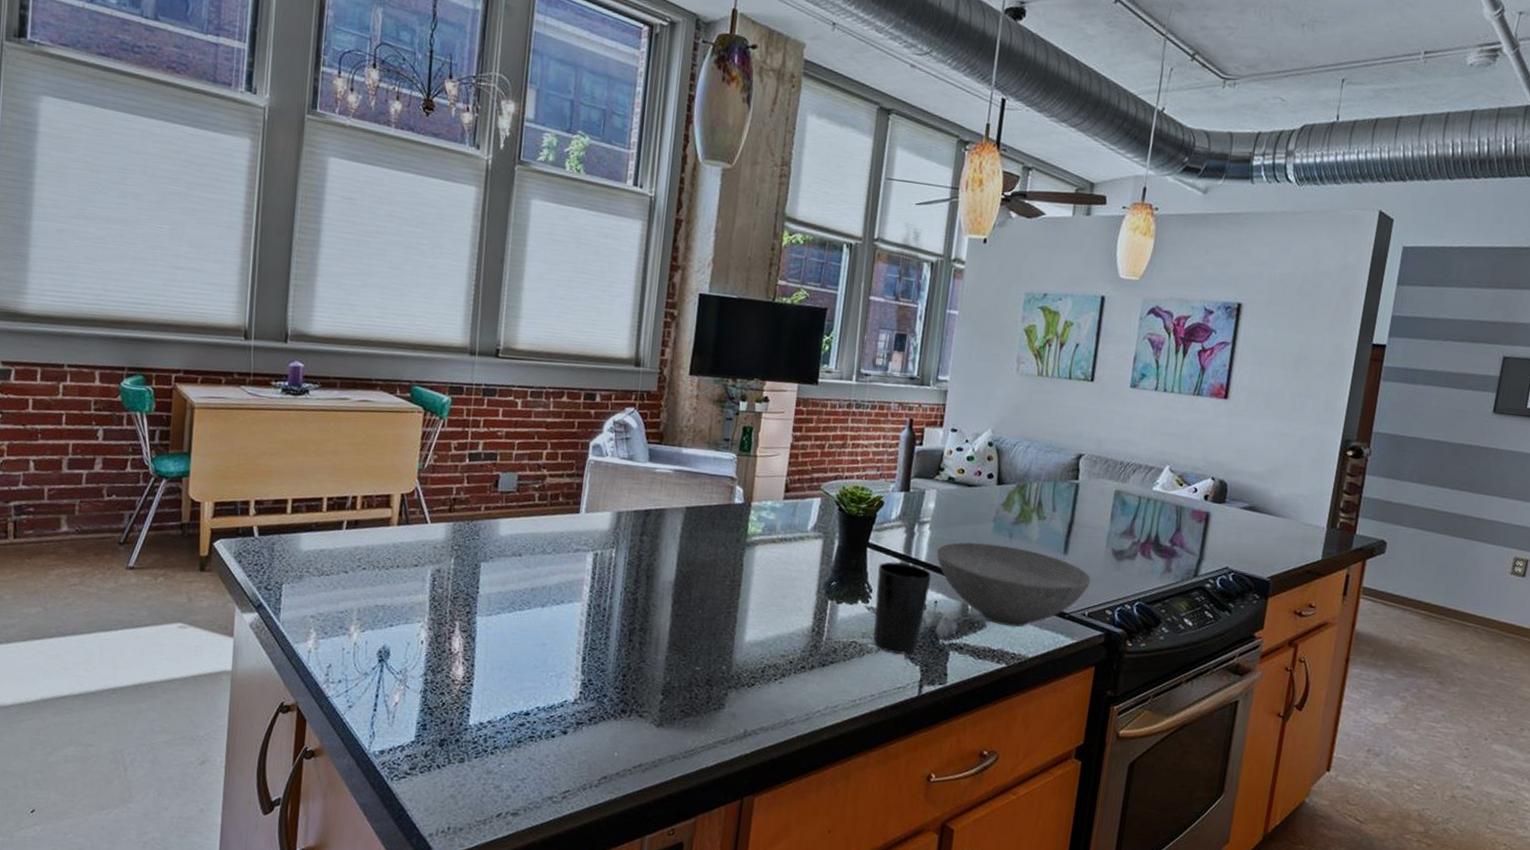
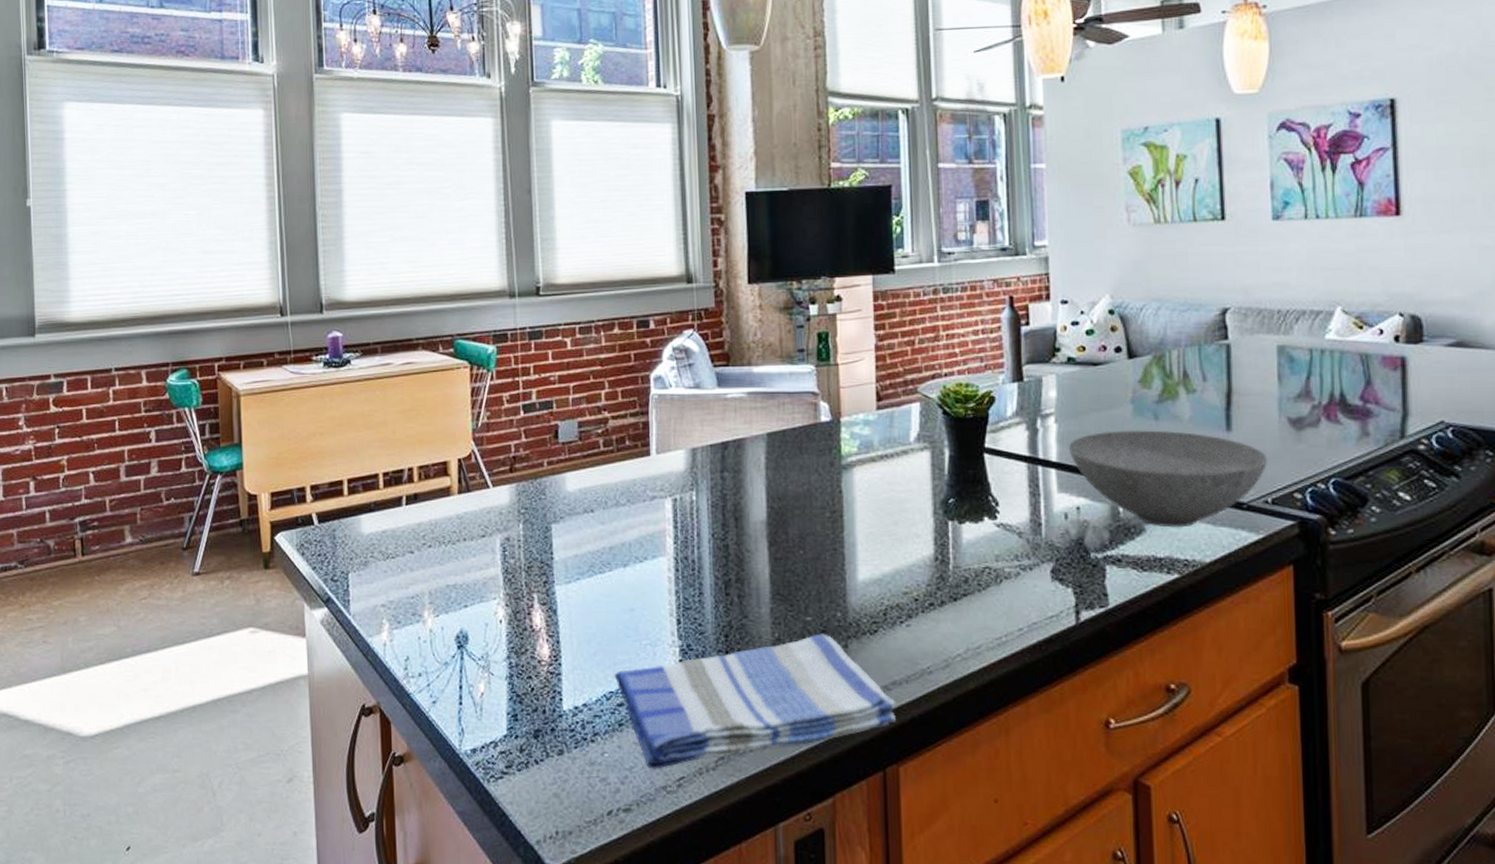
dish towel: none [519,682,761,782] -> present [614,633,896,769]
cup: present [873,561,932,654] -> none [1001,466,1068,577]

